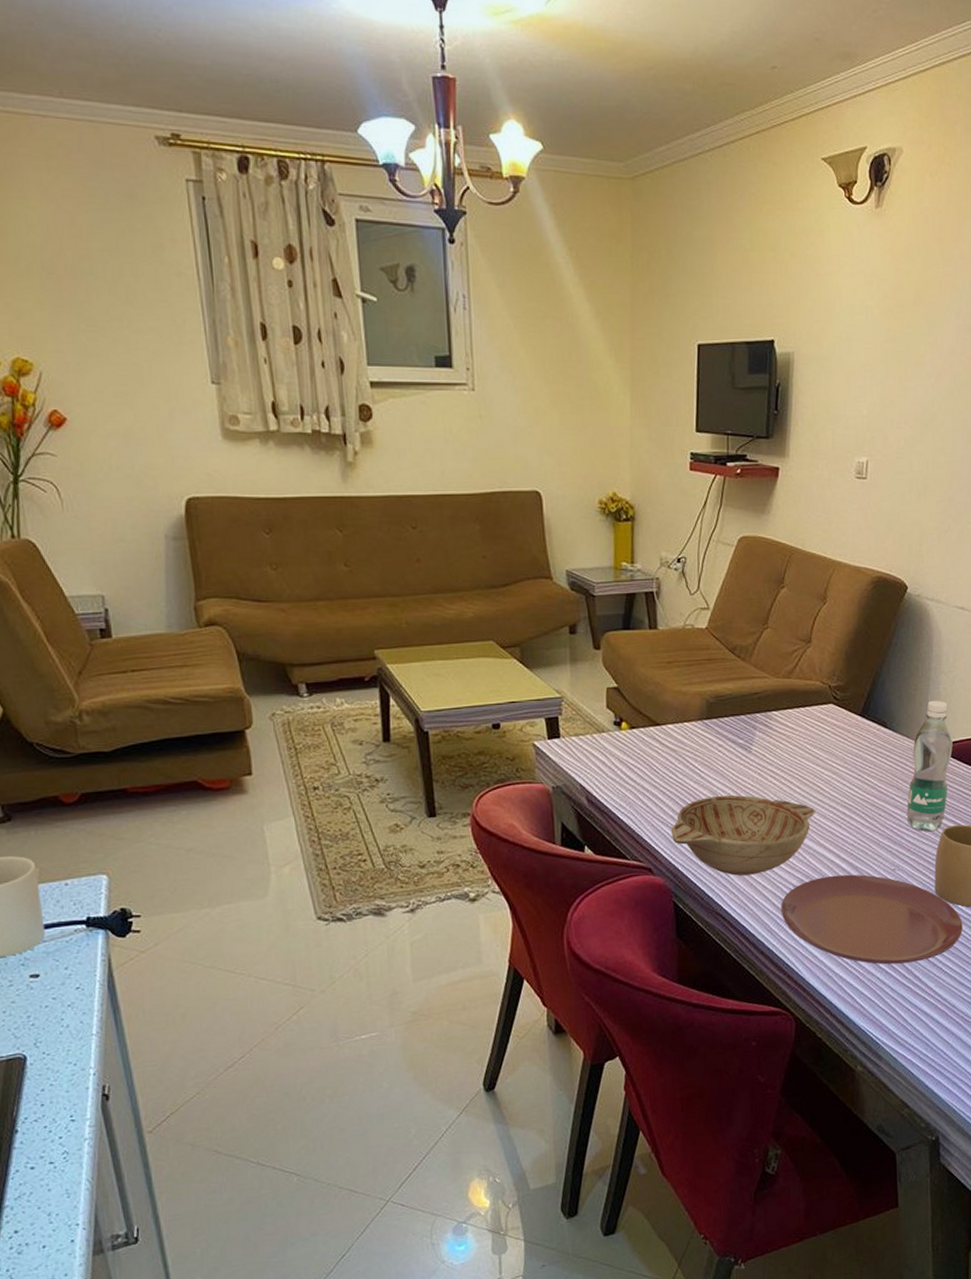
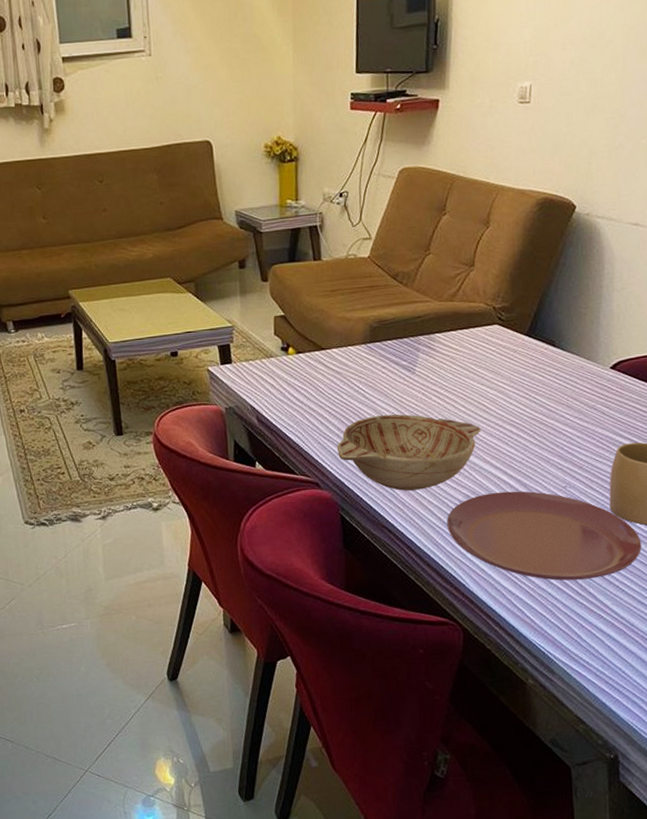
bottle: present [906,700,953,832] -> none [578,317,628,450]

